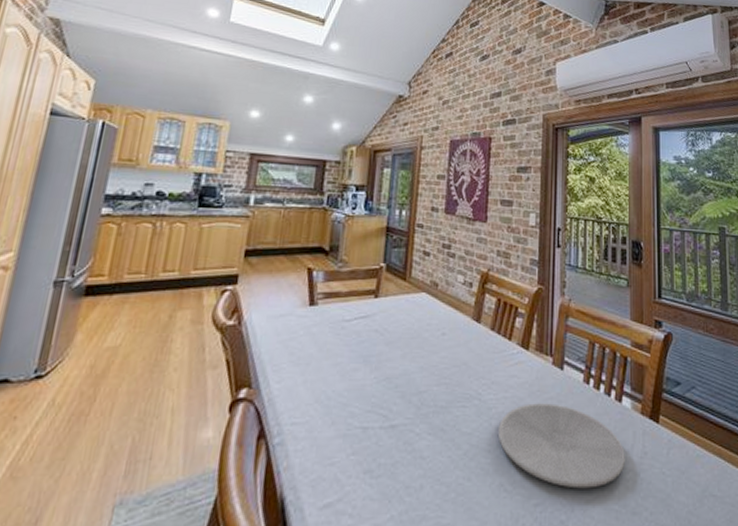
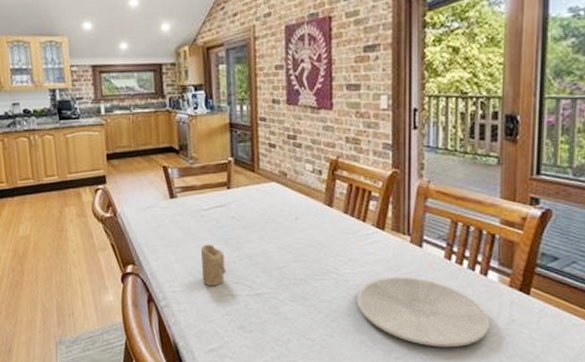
candle: none [331,362,361,416] -> present [200,244,226,286]

